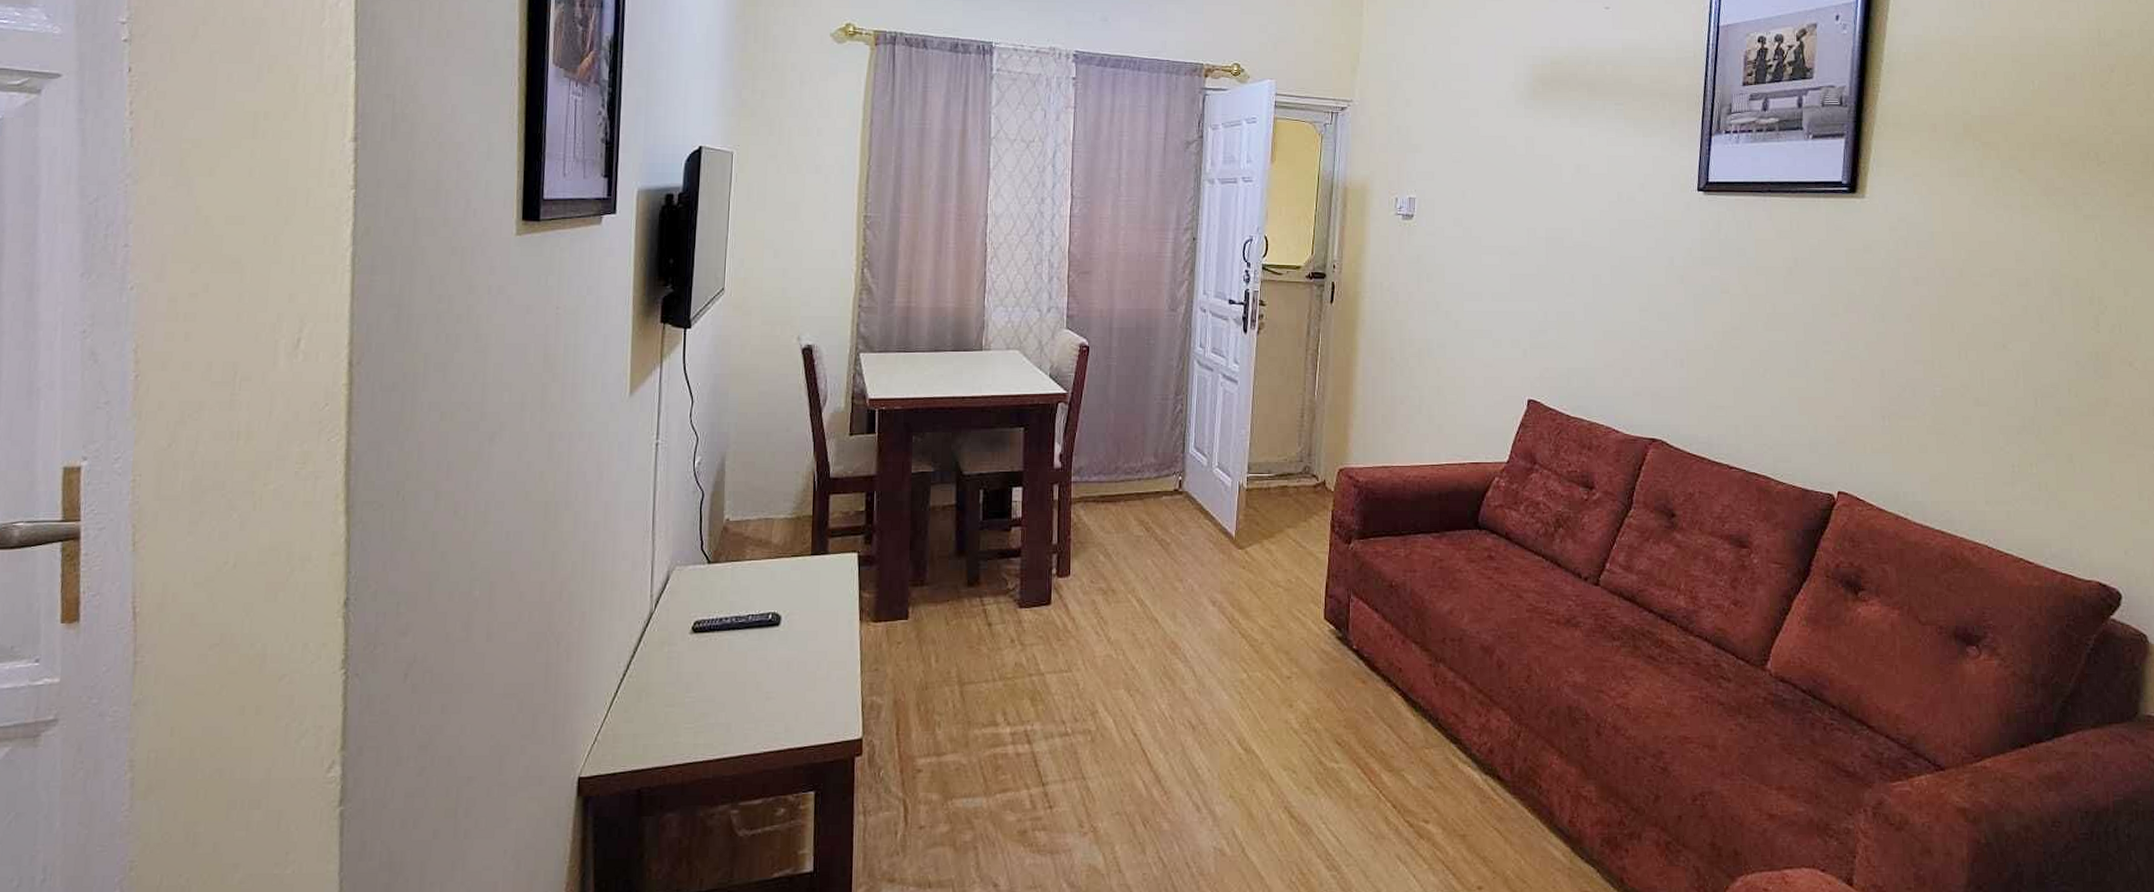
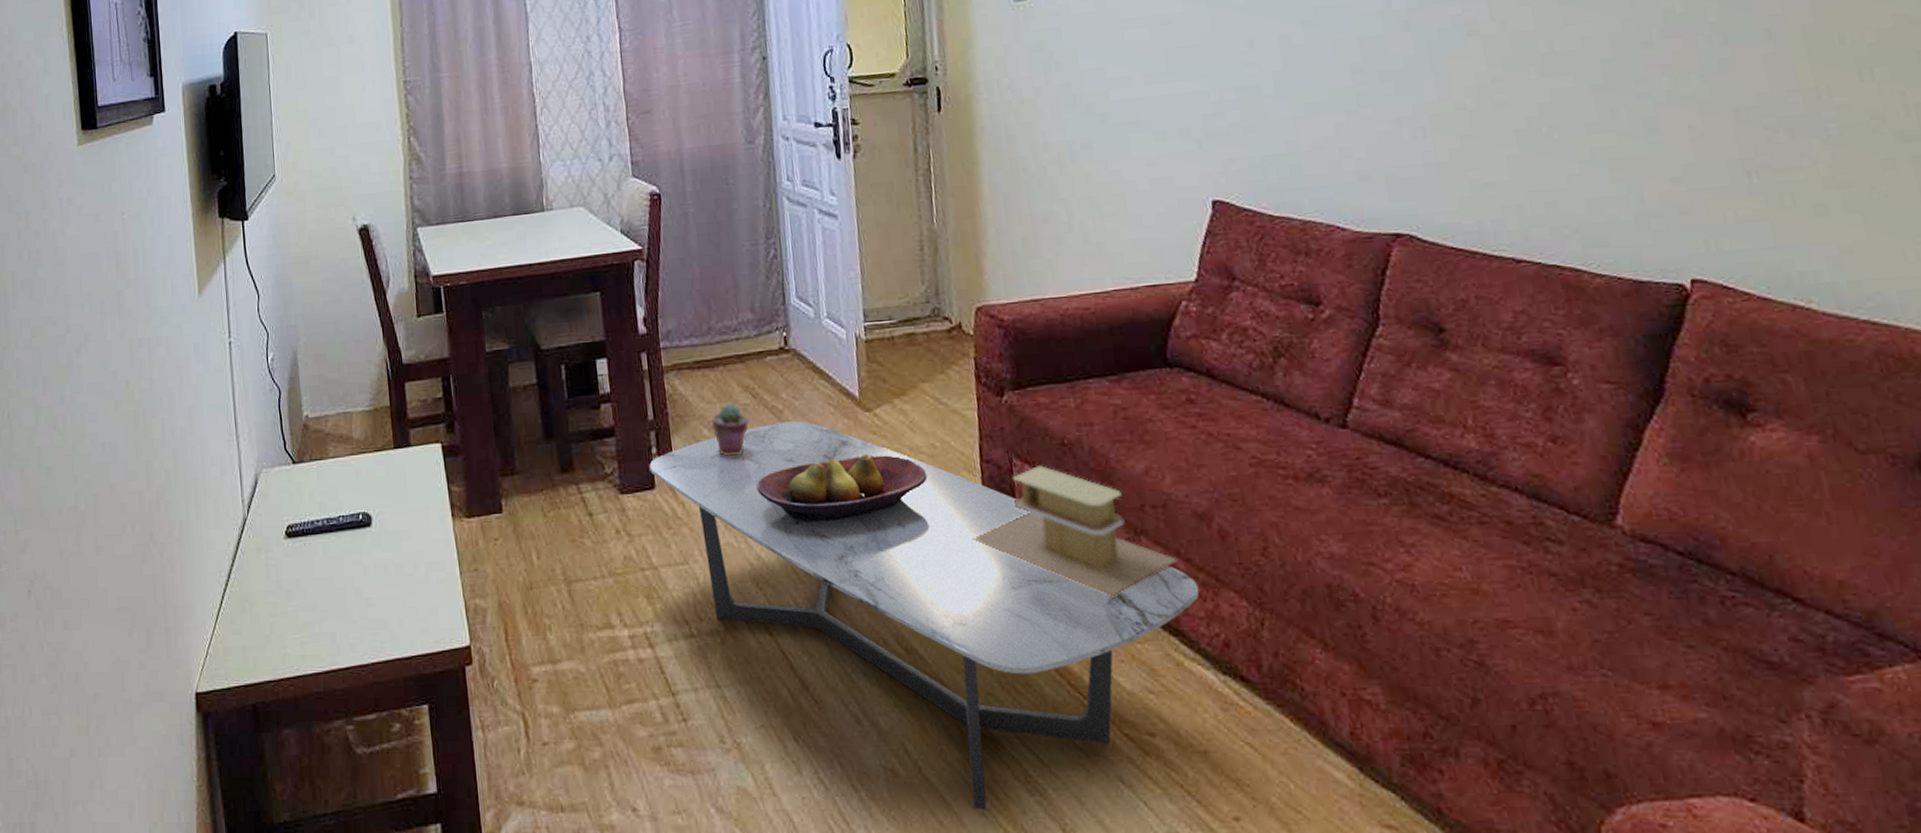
coffee table: none [1048,553,1477,883] -> present [649,421,1200,810]
potted succulent: none [1108,535,1140,580] -> present [711,404,749,456]
fruit bowl: none [1139,585,1282,640] -> present [756,455,928,522]
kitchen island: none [1311,602,1464,711] -> present [972,465,1178,597]

